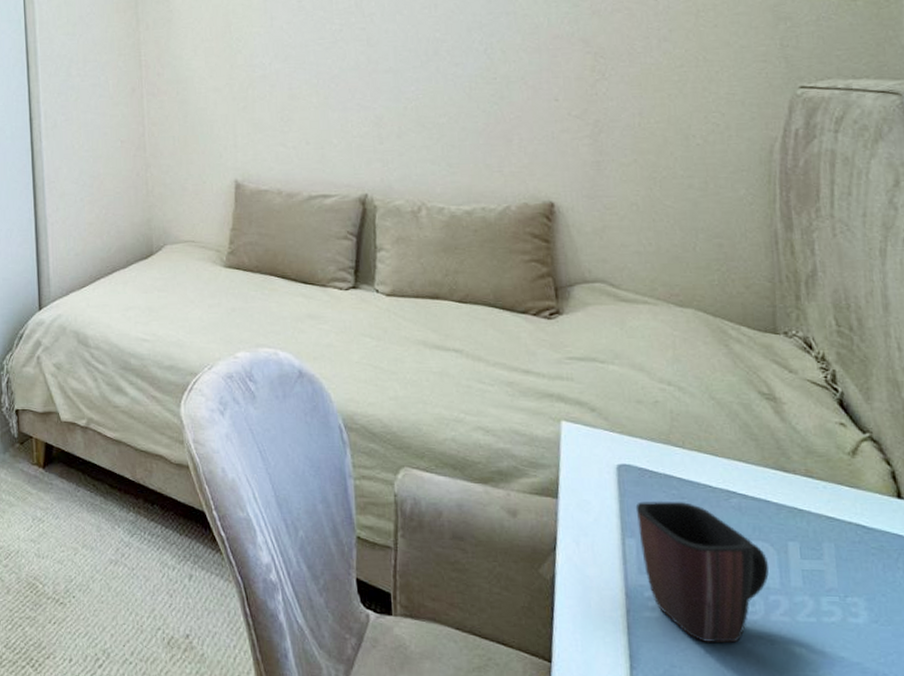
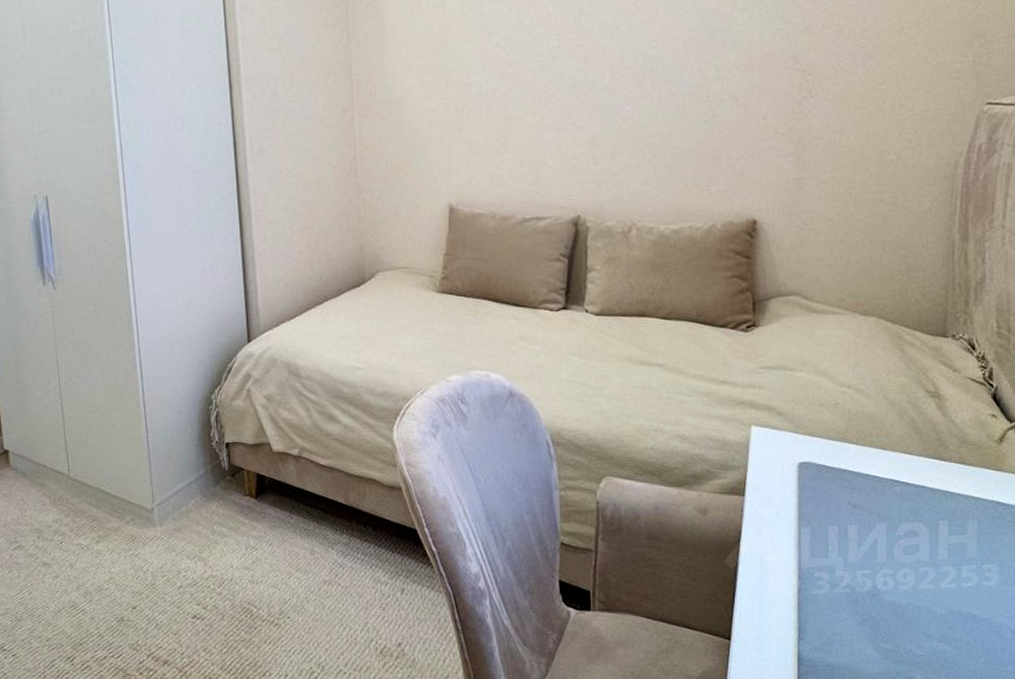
mug: present [635,500,769,644] -> none [812,492,921,613]

